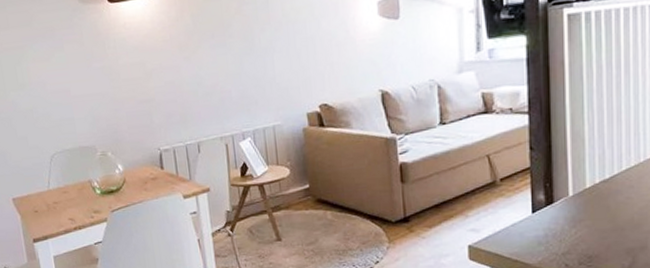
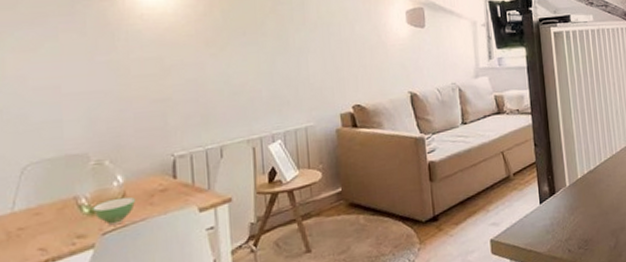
bowl: none [103,182,134,205] -> present [93,196,136,226]

